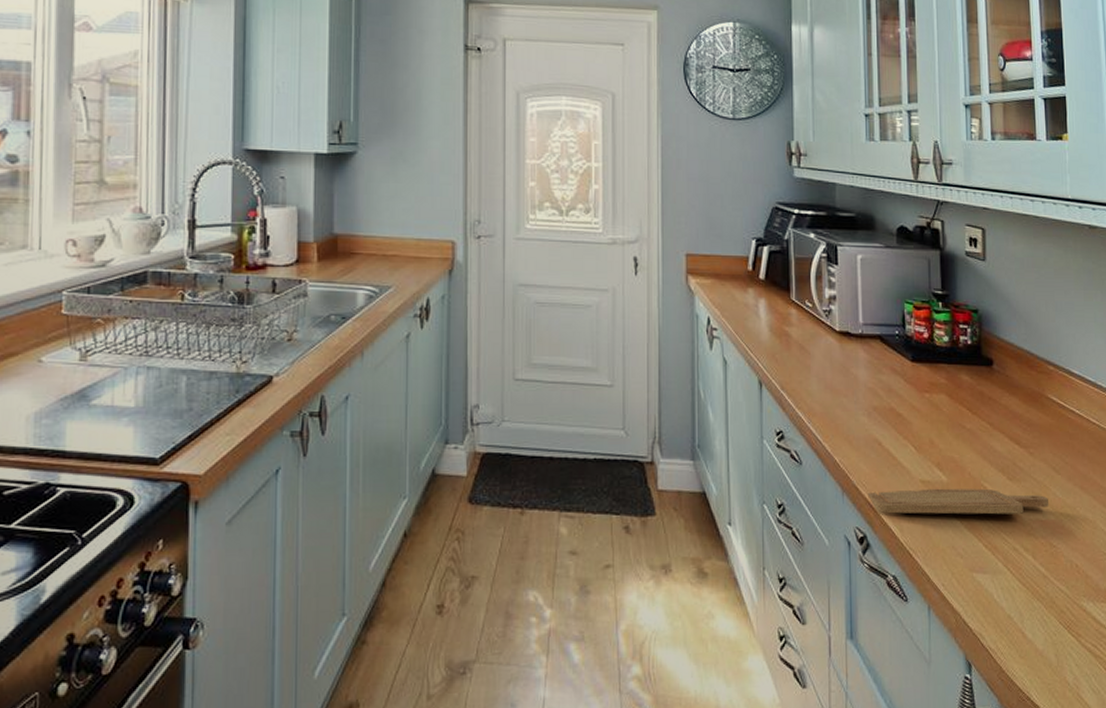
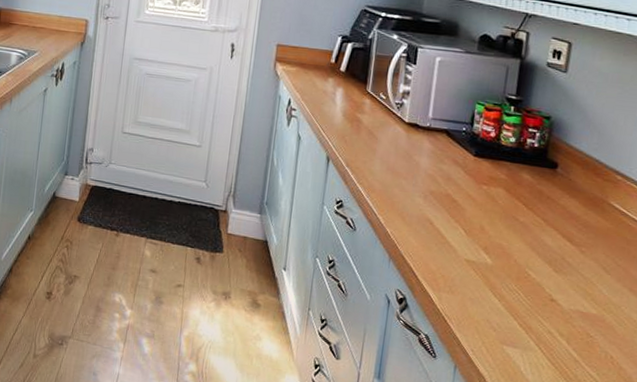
chopping board: present [868,488,1048,515] -> none [413,262,593,303]

